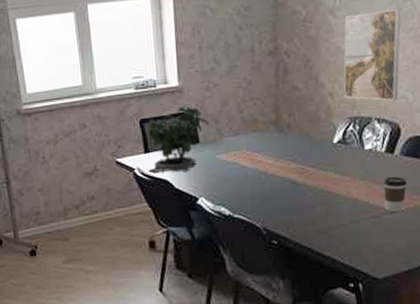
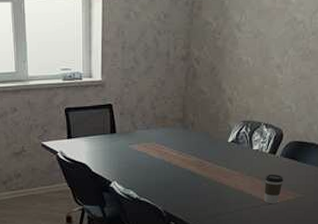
potted plant: present [147,106,209,173] -> none [69,98,125,158]
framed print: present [343,9,401,101] -> none [240,30,295,109]

